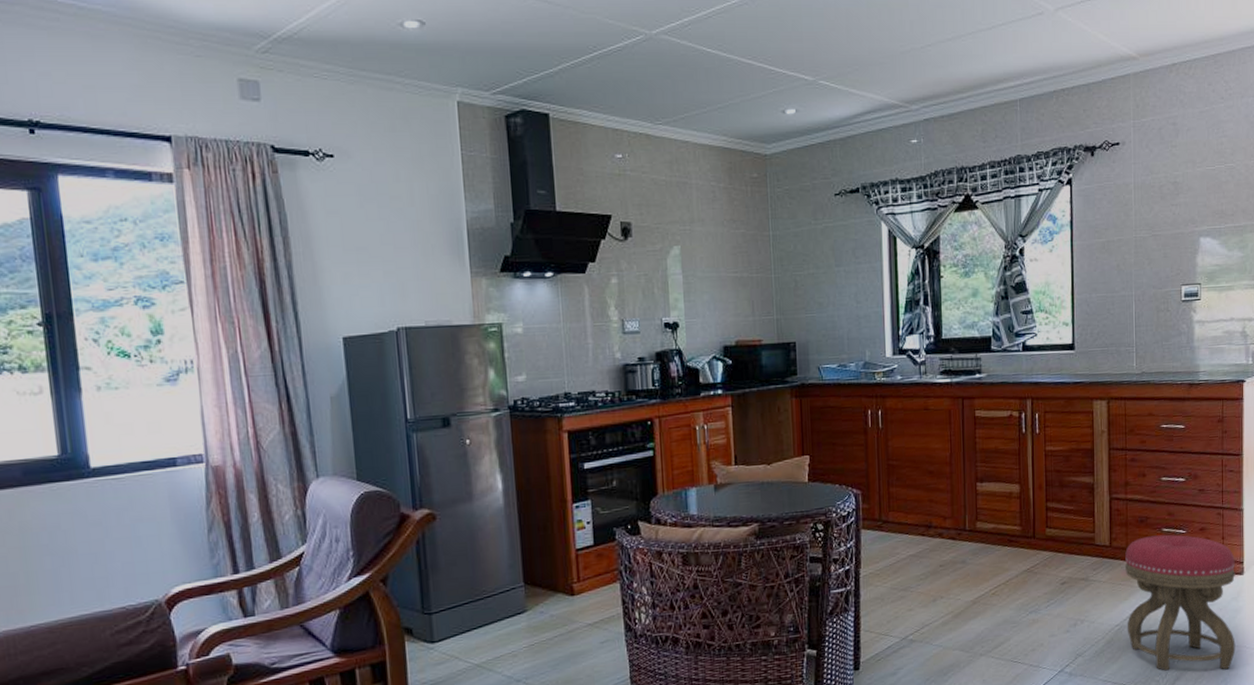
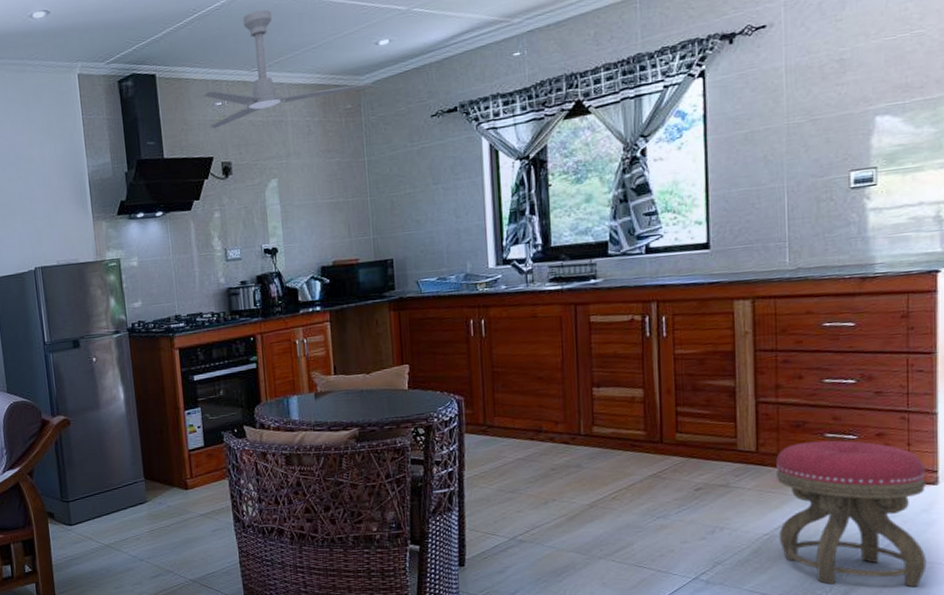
ceiling fan: none [602,58,779,183] -> present [203,9,372,128]

